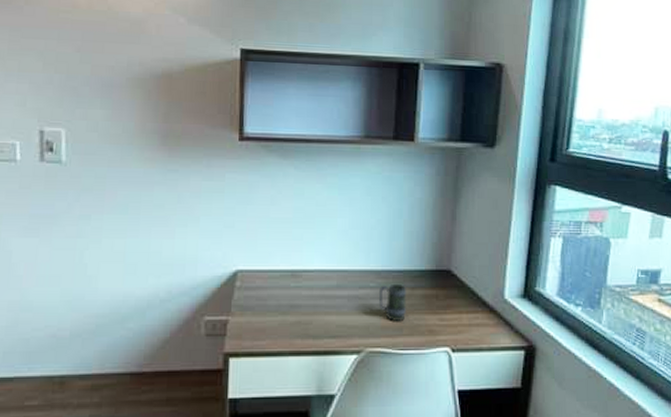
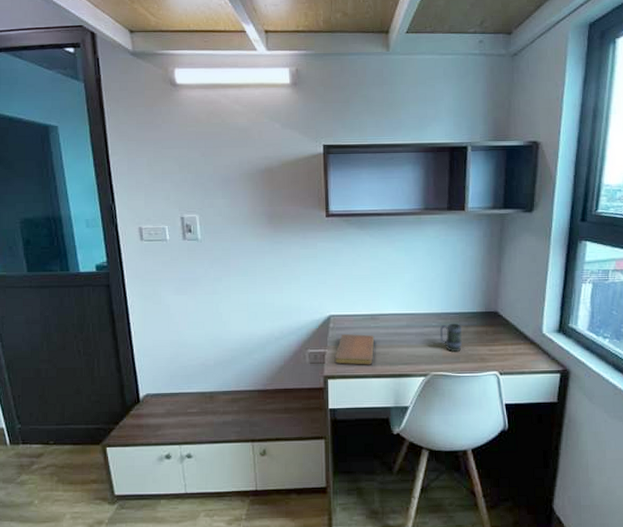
notebook: none [239,296,295,339] -> present [334,334,375,365]

